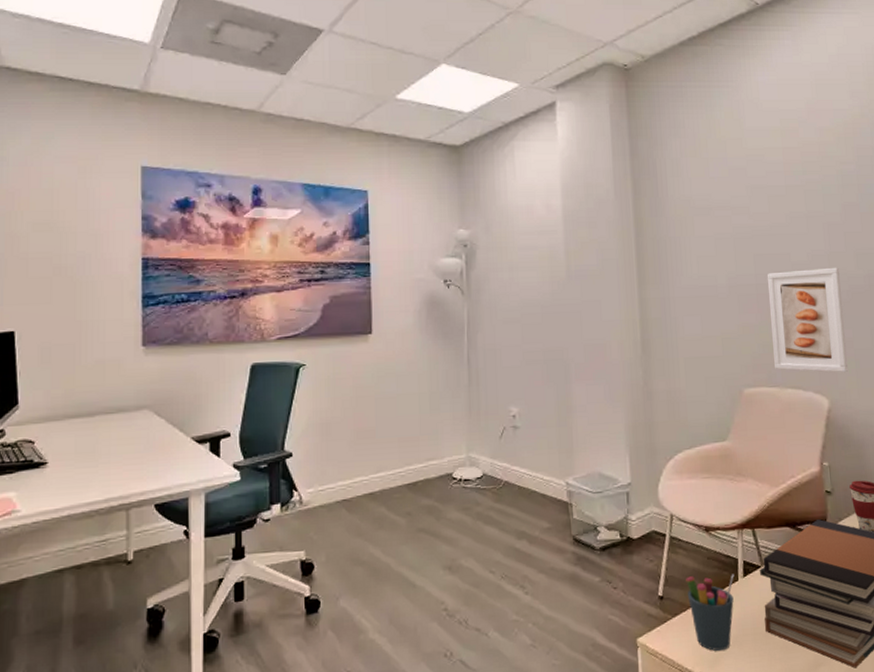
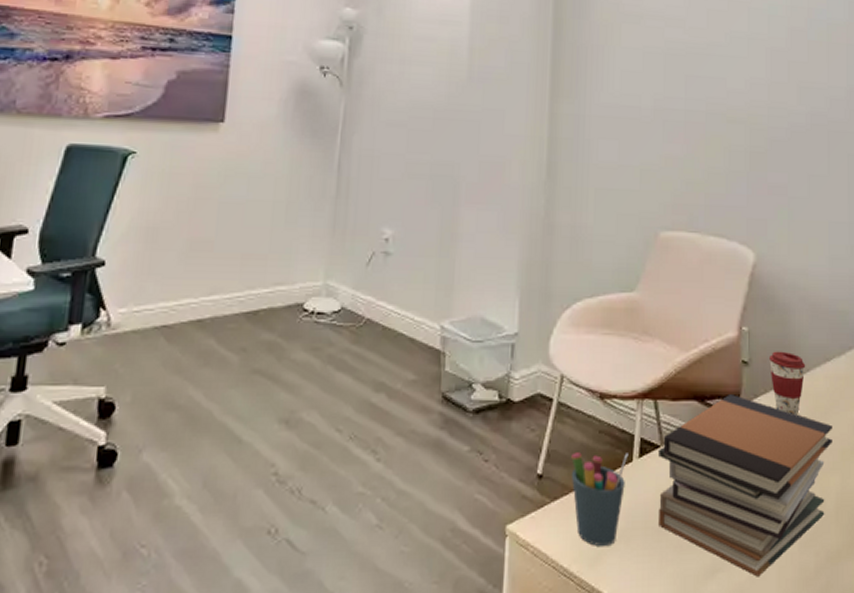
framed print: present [766,267,848,373] -> none [697,98,779,224]

